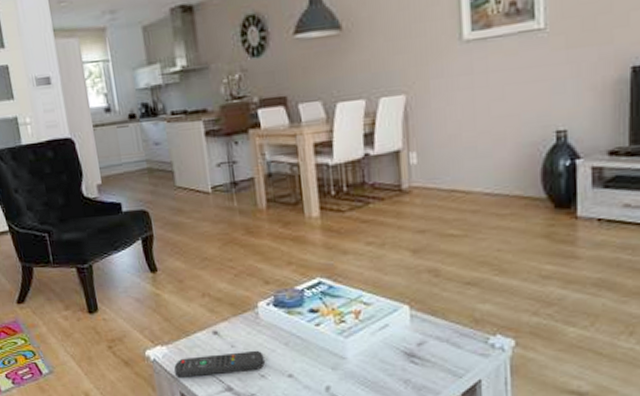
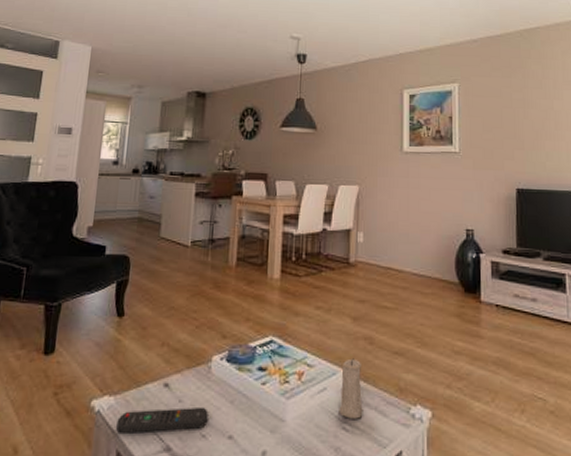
candle: none [404,293,433,352] -> present [339,358,363,419]

